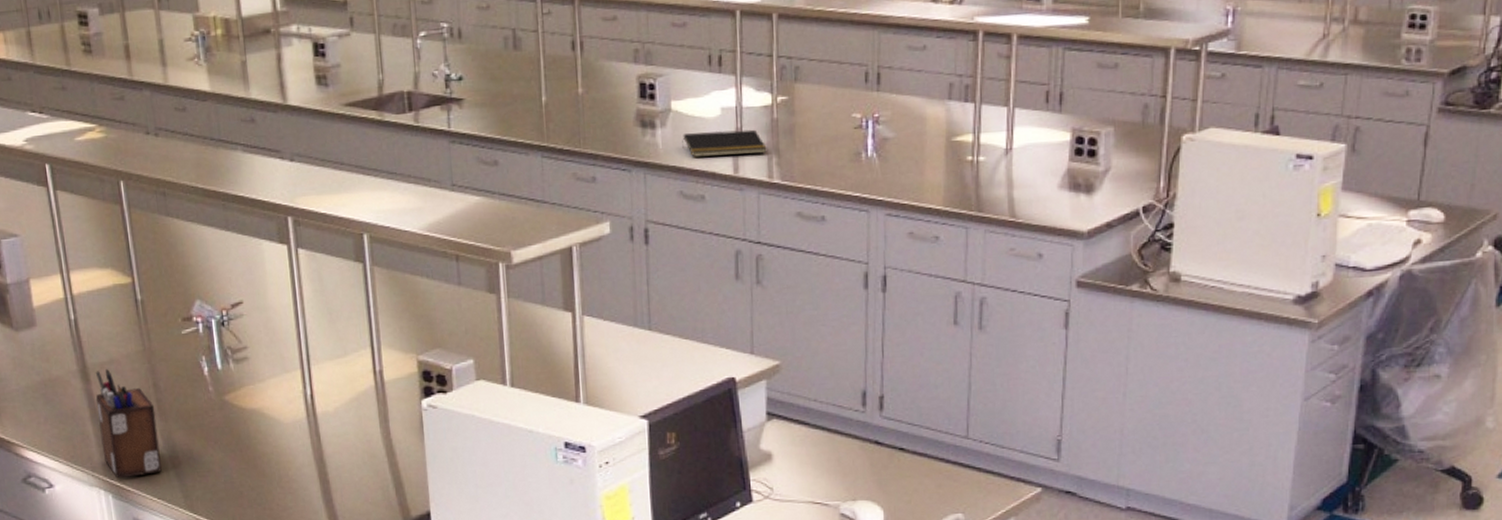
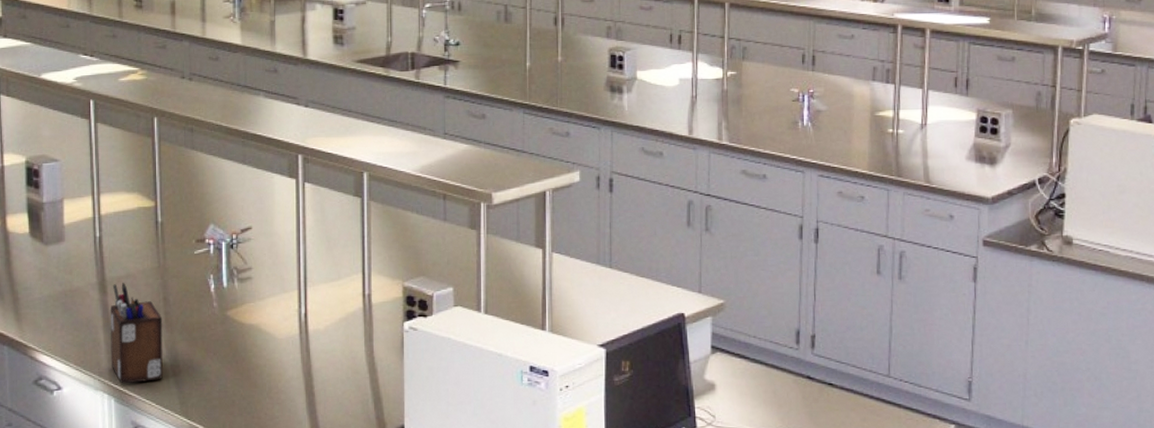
notepad: present [682,129,767,157] -> none [645,98,718,119]

